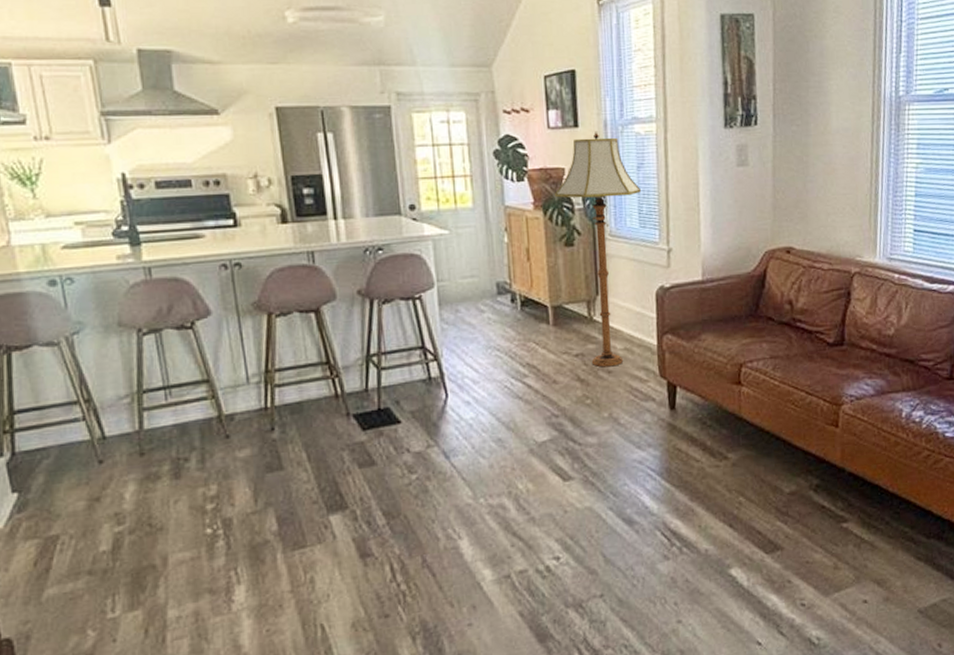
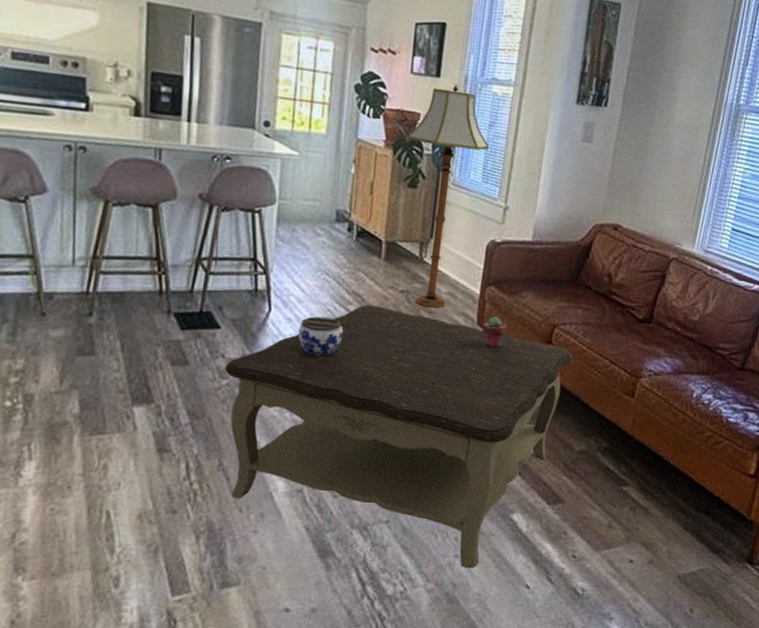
coffee table: none [412,374,766,633] -> present [224,304,573,569]
jar: none [478,394,525,436] -> present [298,316,344,356]
potted succulent: none [667,365,691,398] -> present [483,317,507,348]

